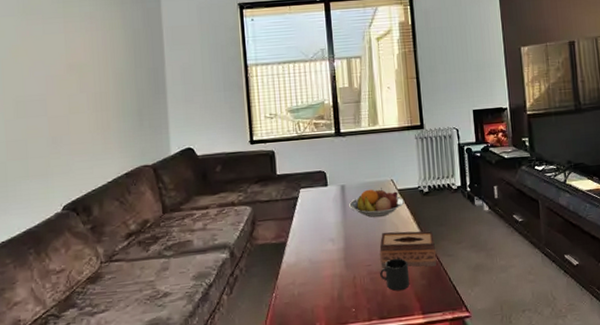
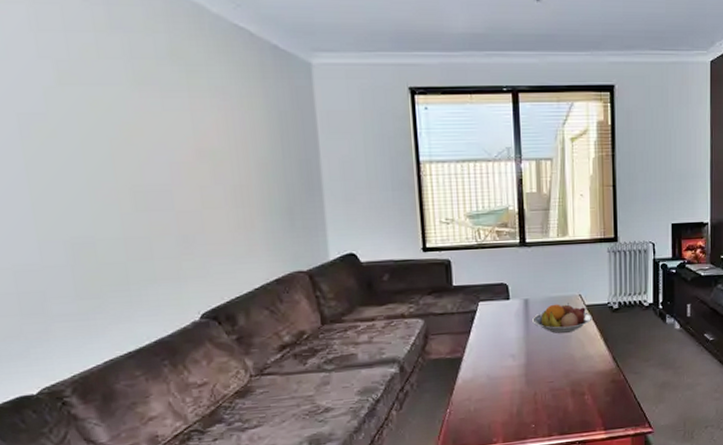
tissue box: present [379,230,437,268] -> none [563,348,623,385]
mug: present [380,258,410,291] -> none [563,375,593,408]

